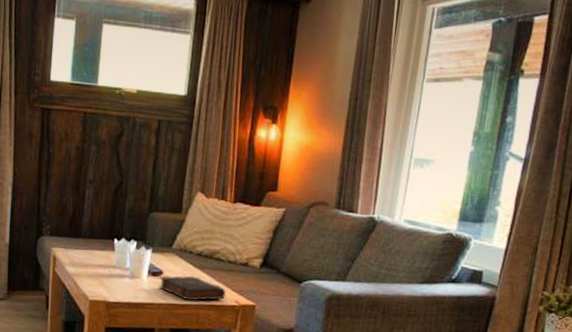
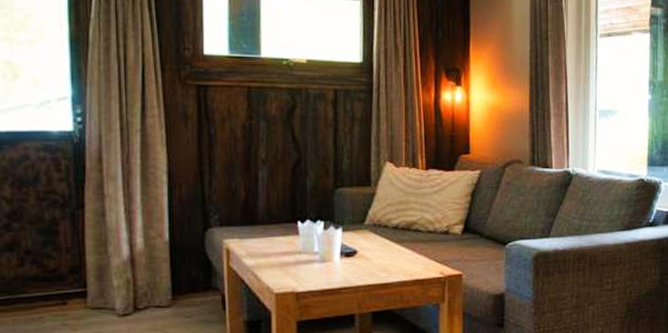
book: present [158,275,226,301] -> none [353,251,429,279]

